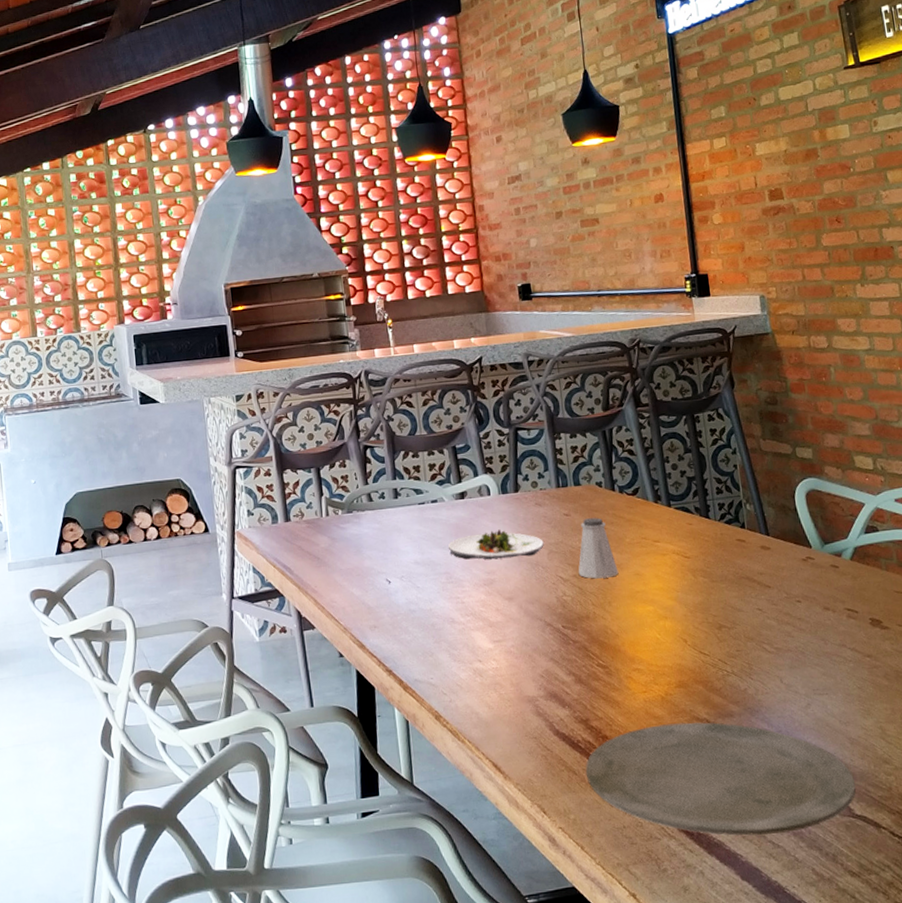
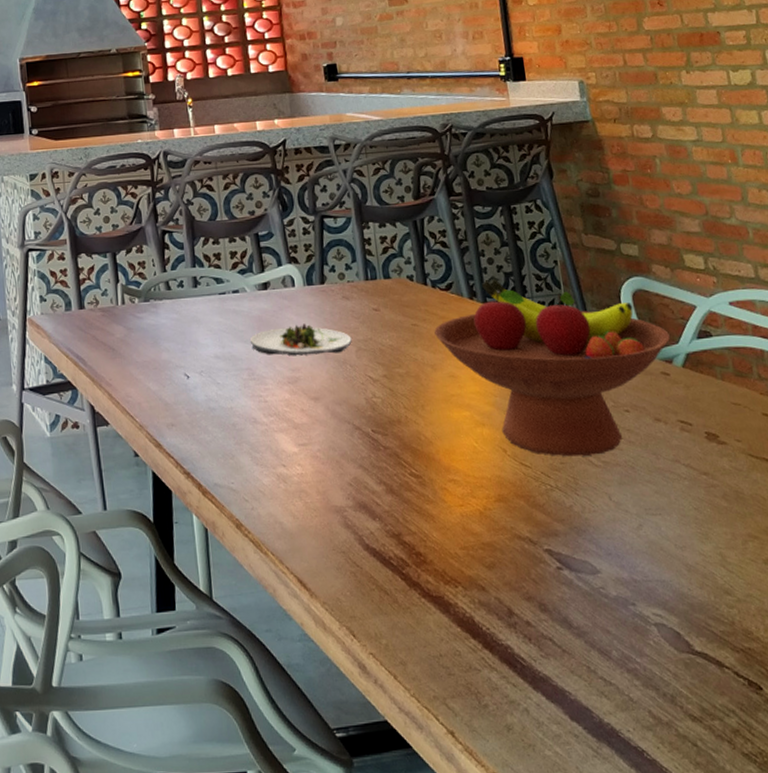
saltshaker: present [578,517,619,579] -> none [388,313,432,380]
plate: present [585,722,856,836] -> none [398,541,695,671]
fruit bowl: none [621,483,840,645] -> present [434,278,670,457]

